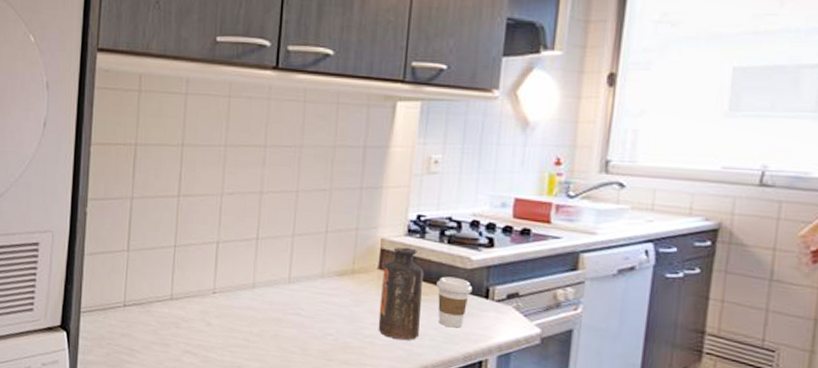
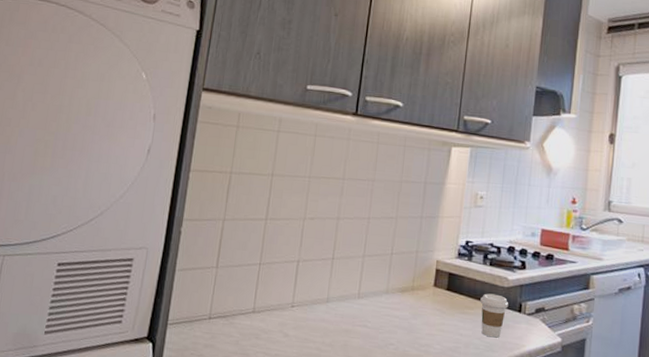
bottle: present [378,247,424,341] -> none [432,267,471,349]

